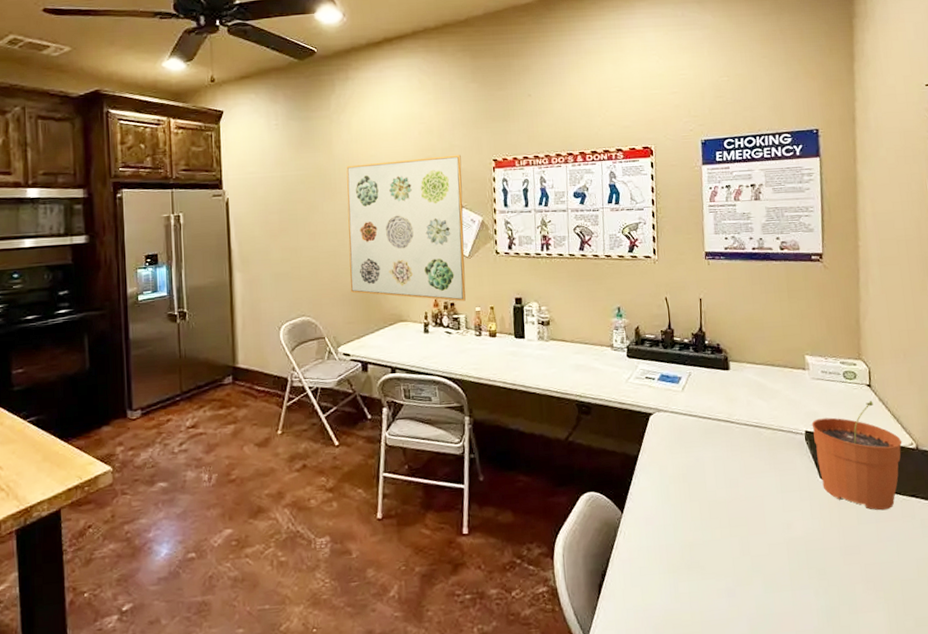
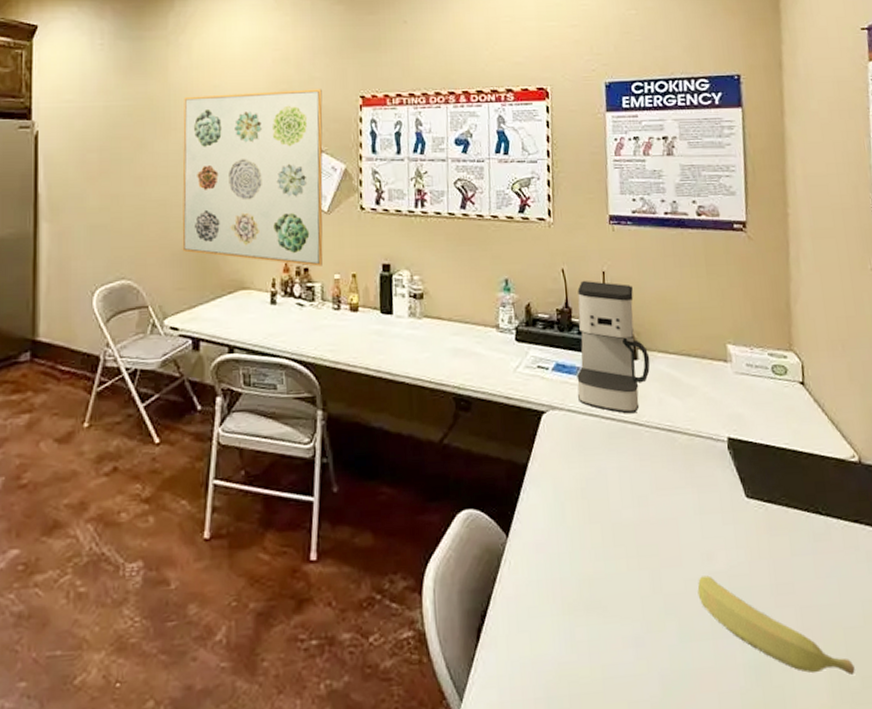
coffee maker: none [678,306,740,414] -> present [576,280,651,414]
banana: none [779,541,910,616] -> present [697,575,855,675]
plant pot: present [811,401,902,511] -> none [735,402,843,539]

